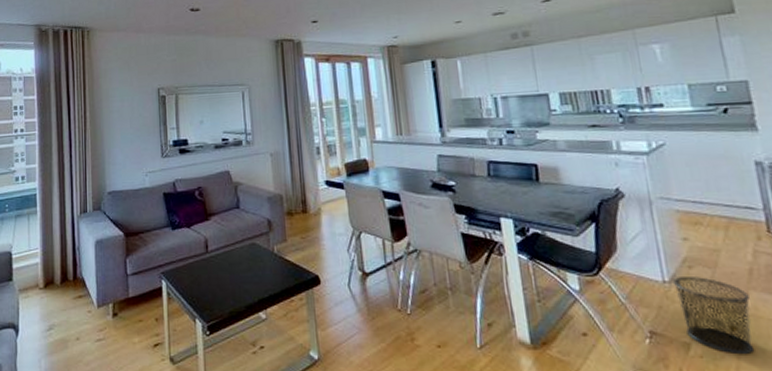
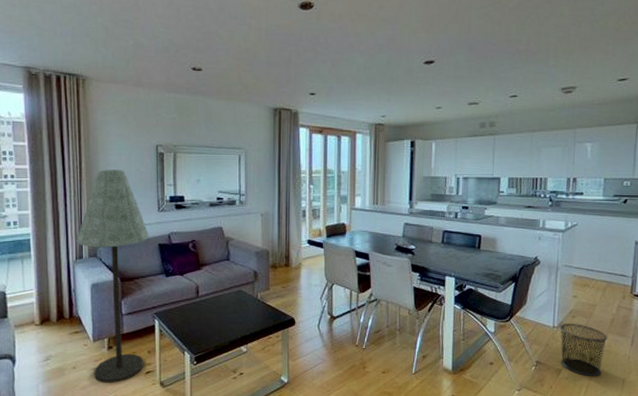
floor lamp: none [81,116,153,358] -> present [76,169,149,383]

